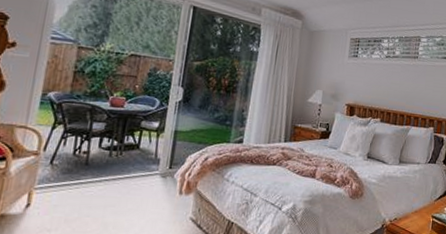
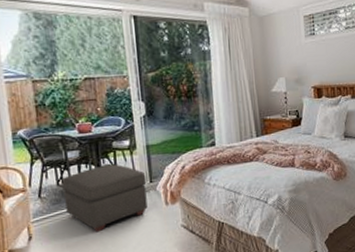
ottoman: none [75,143,167,211] -> present [61,164,148,233]

